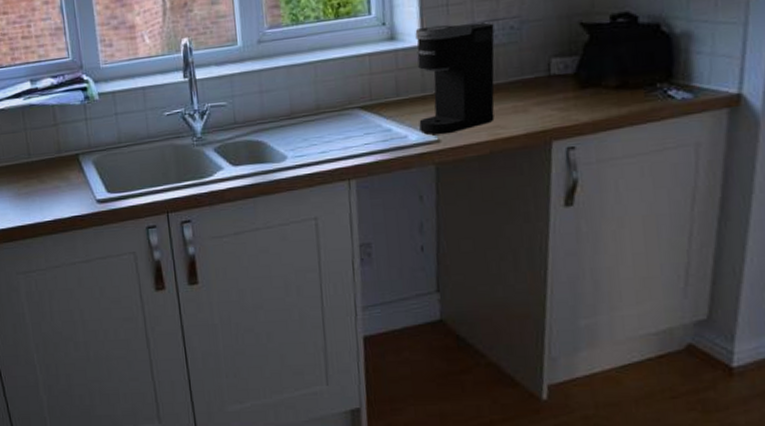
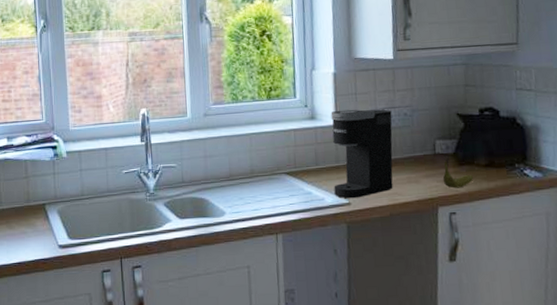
banana: none [559,78,599,118] -> present [442,157,473,189]

